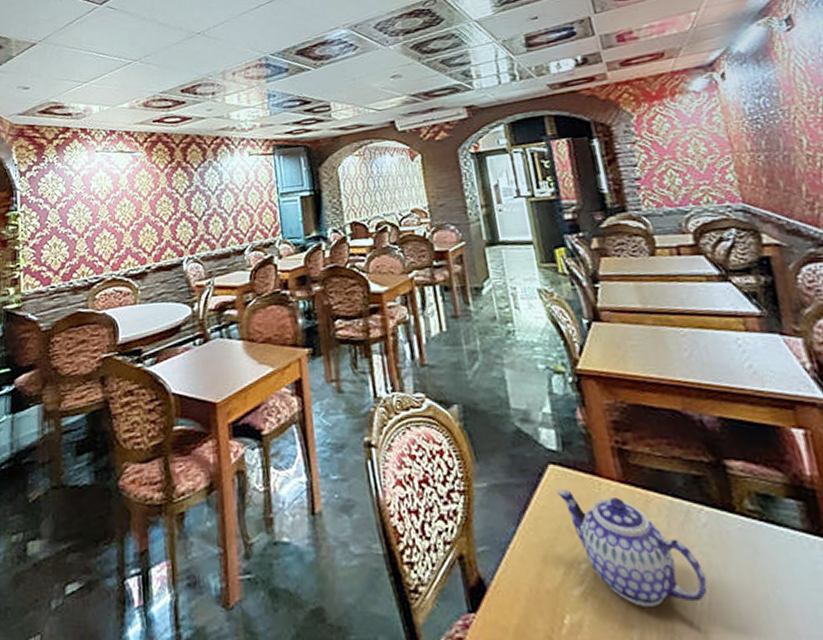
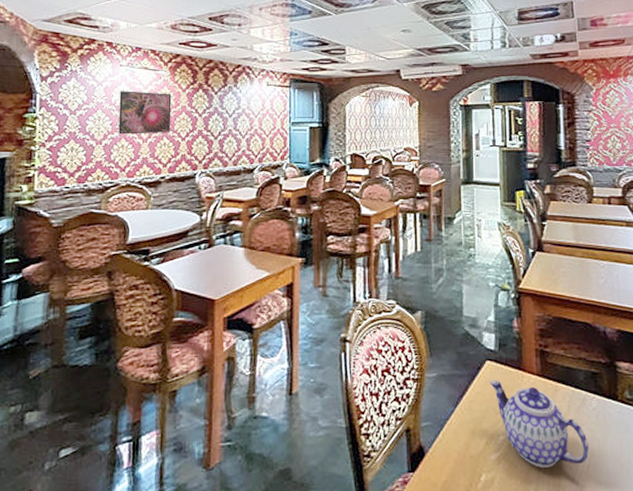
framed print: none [97,175,153,225] -> present [118,91,172,135]

